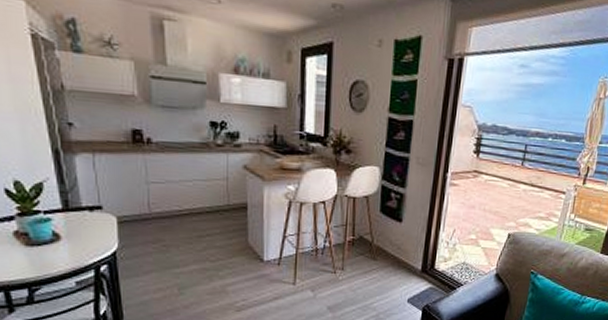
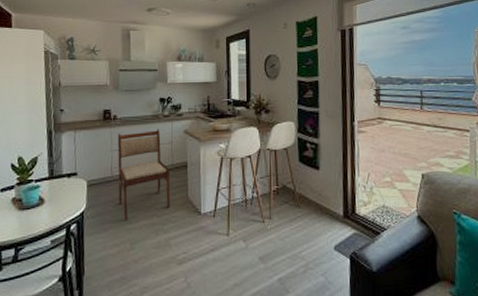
dining chair: none [154,160,226,264] -> present [117,129,170,220]

